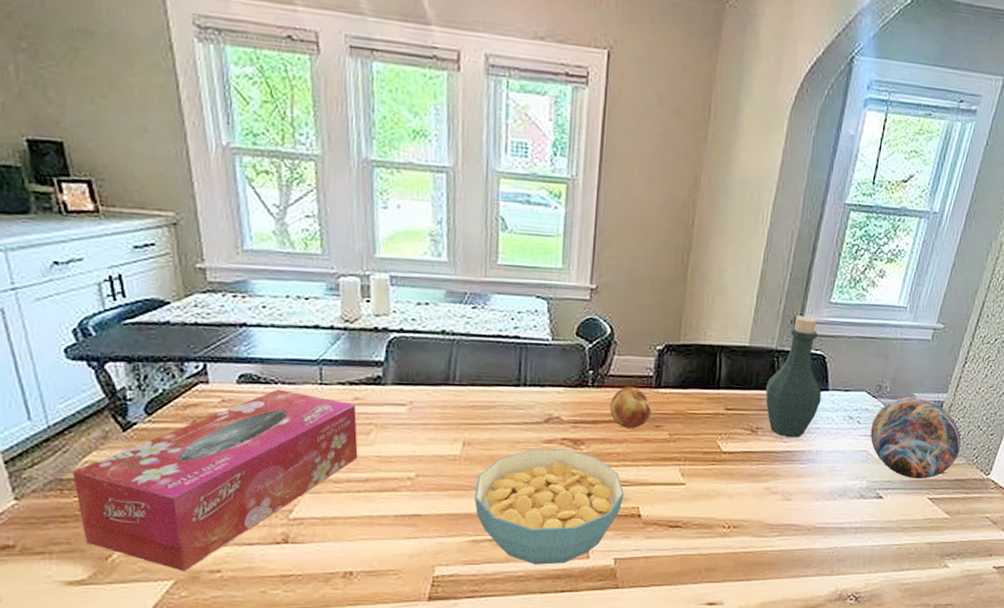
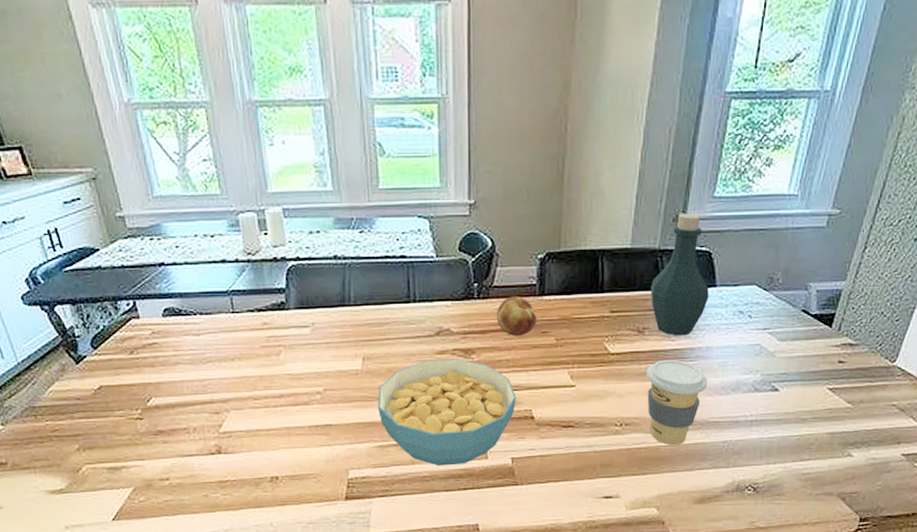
tissue box: present [72,389,358,571] -> none [41,319,272,480]
coffee cup: none [756,461,816,551] -> present [647,359,708,446]
decorative orb: present [870,396,961,479] -> none [762,287,863,369]

